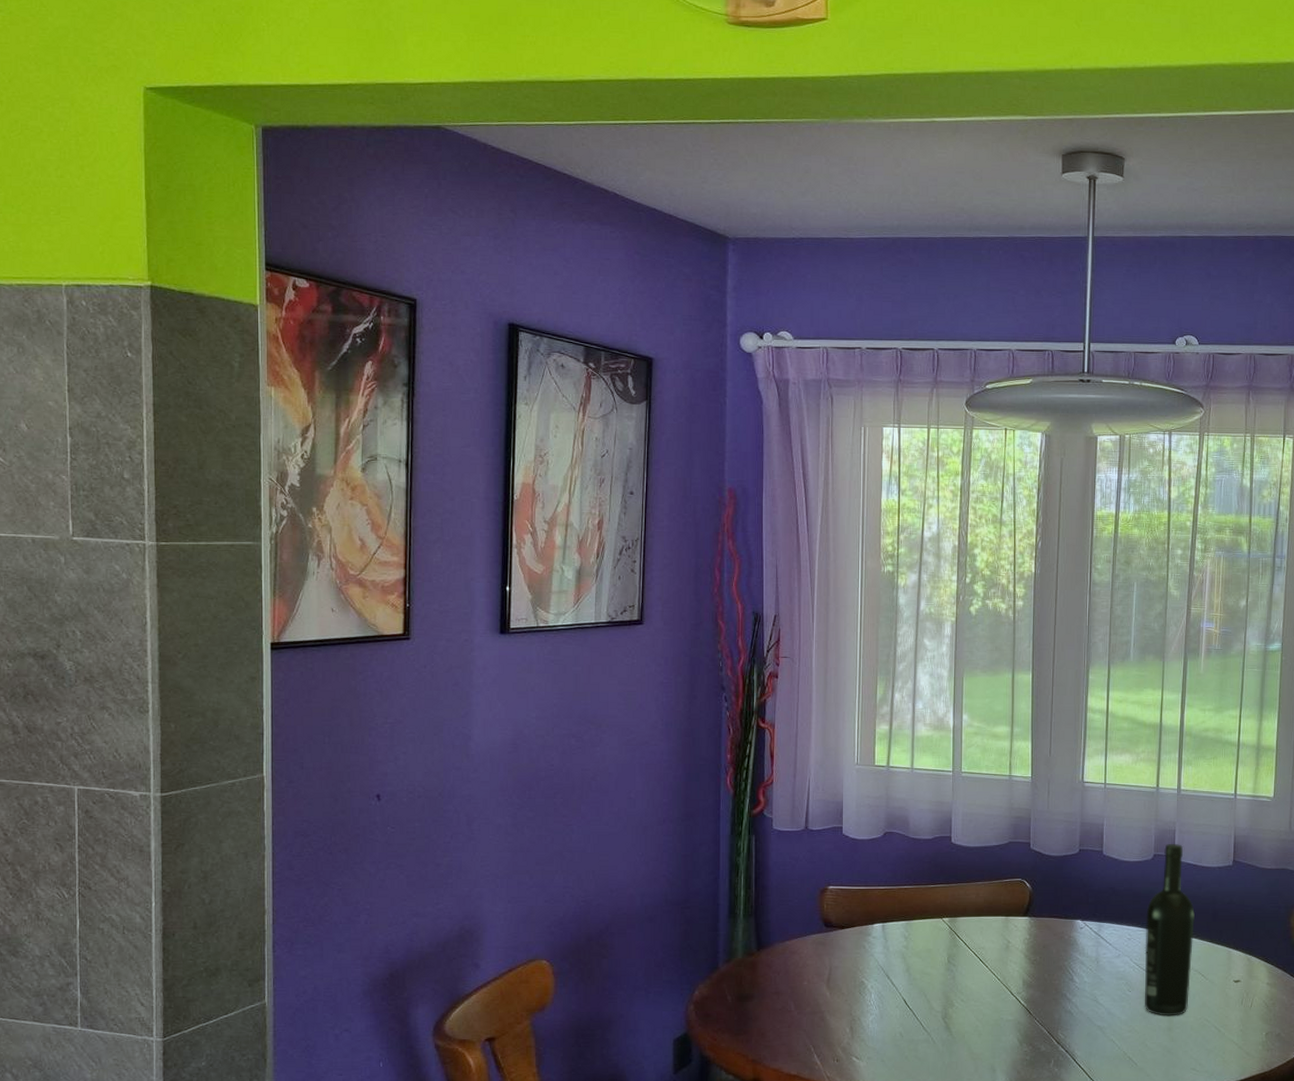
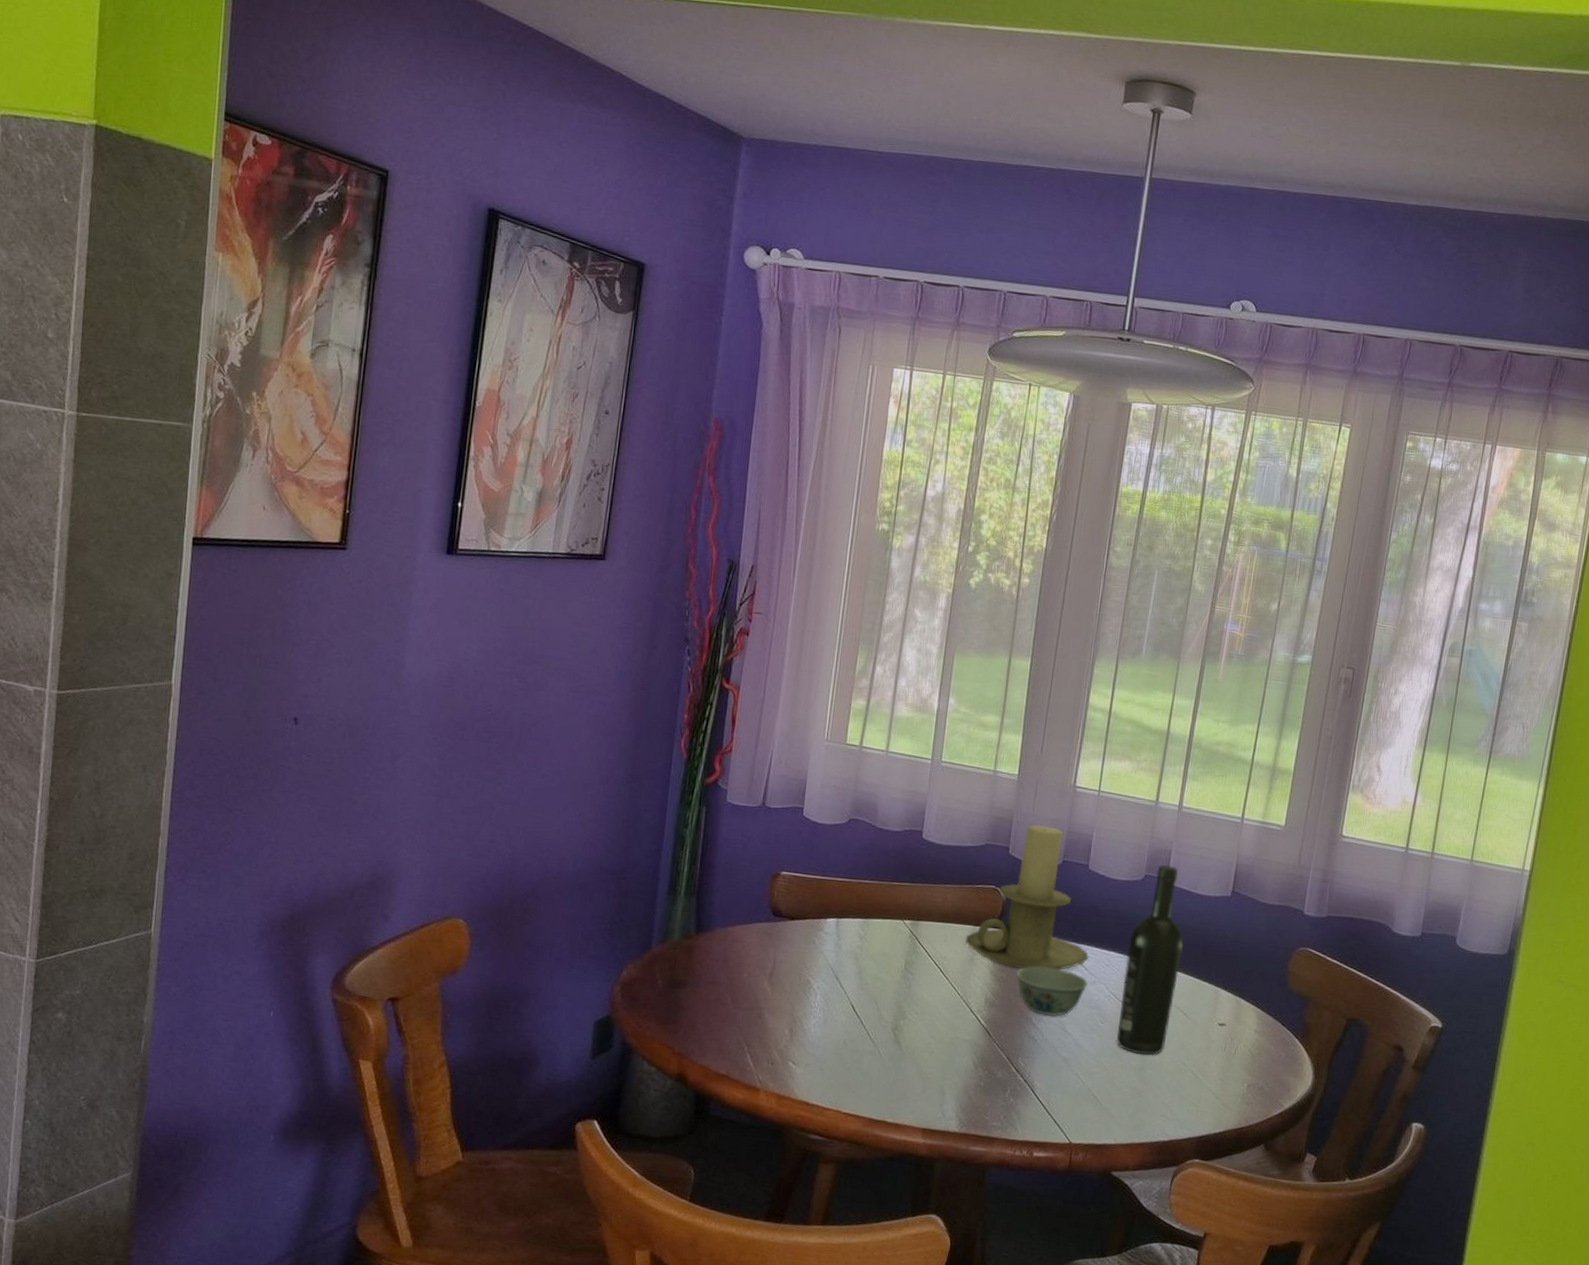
candle holder: none [1000,819,1112,951] -> present [966,824,1090,970]
bowl: none [1049,947,1113,990] -> present [1017,966,1088,1016]

